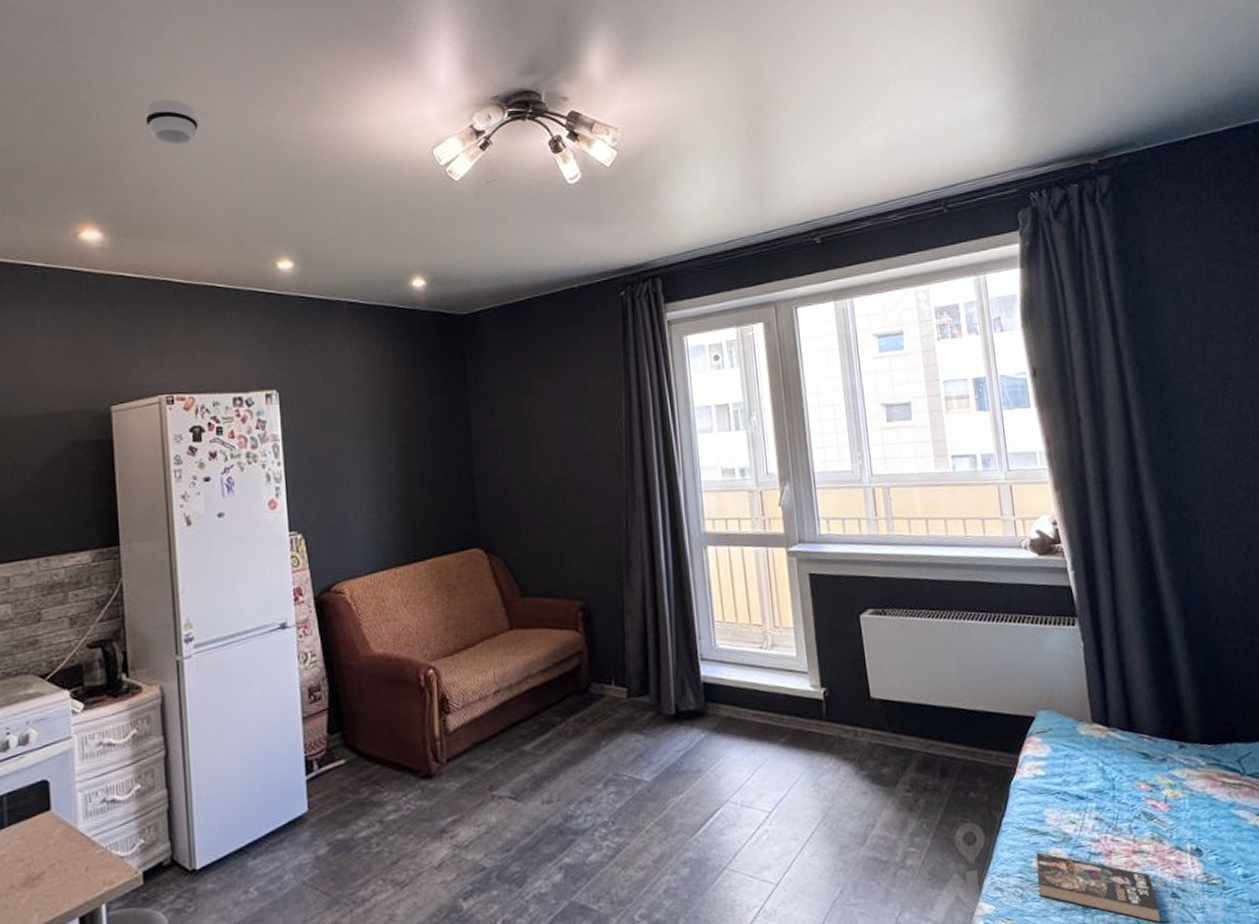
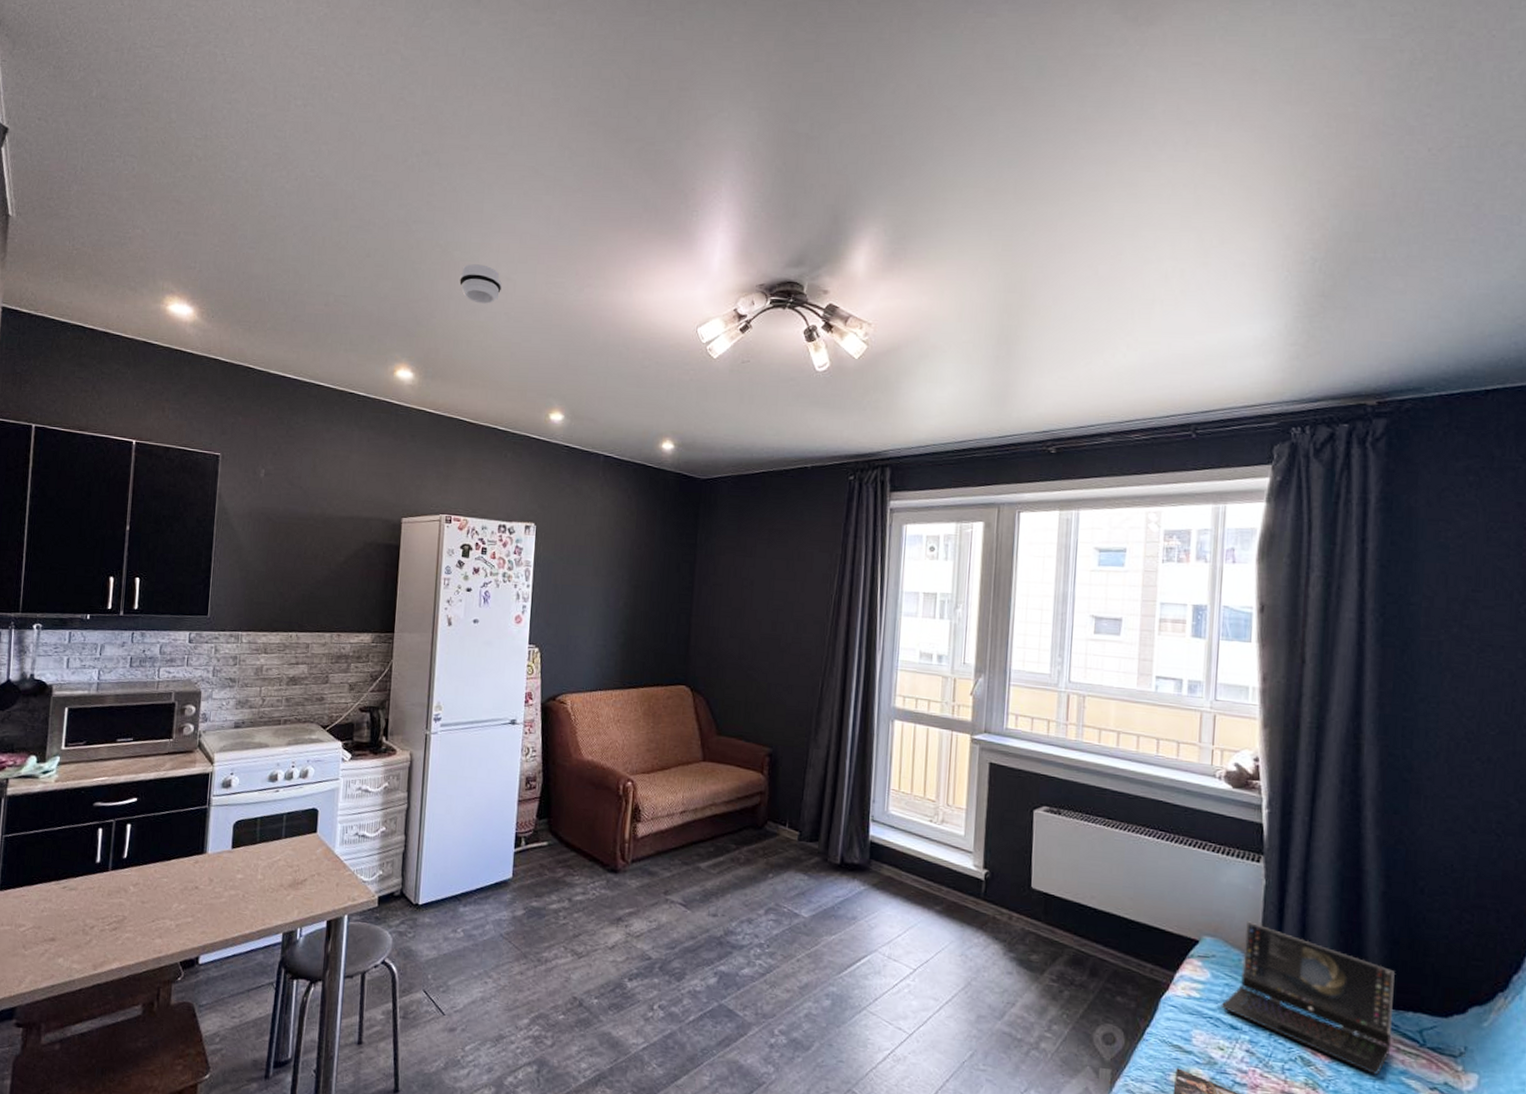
laptop: none [1065,686,1218,814] -> present [1221,921,1396,1075]

